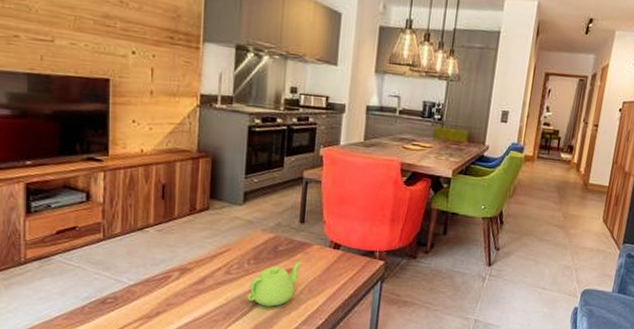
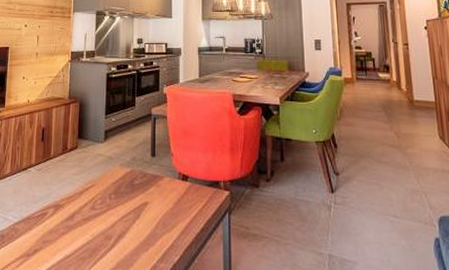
teapot: present [247,261,303,307] -> none [109,194,156,243]

